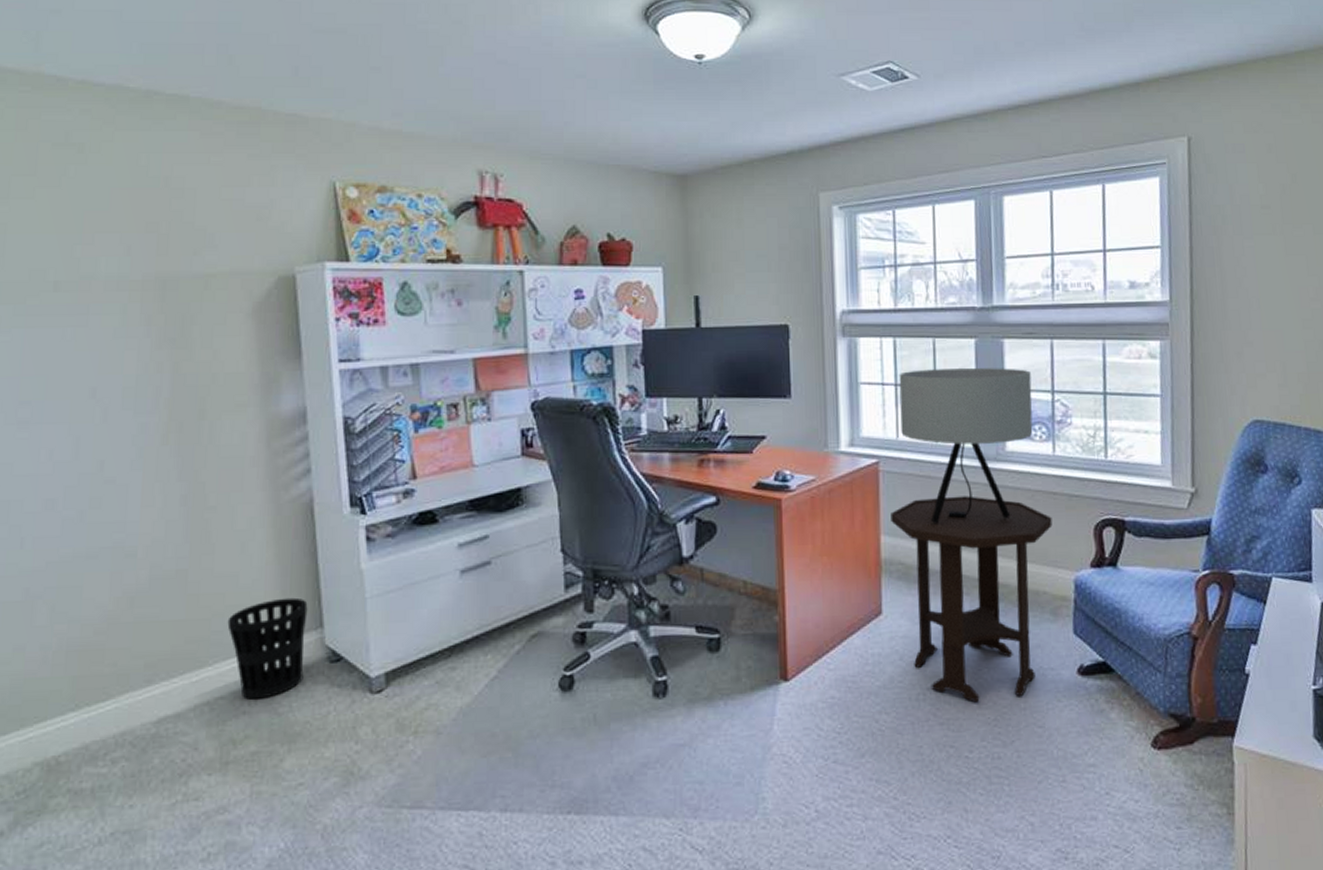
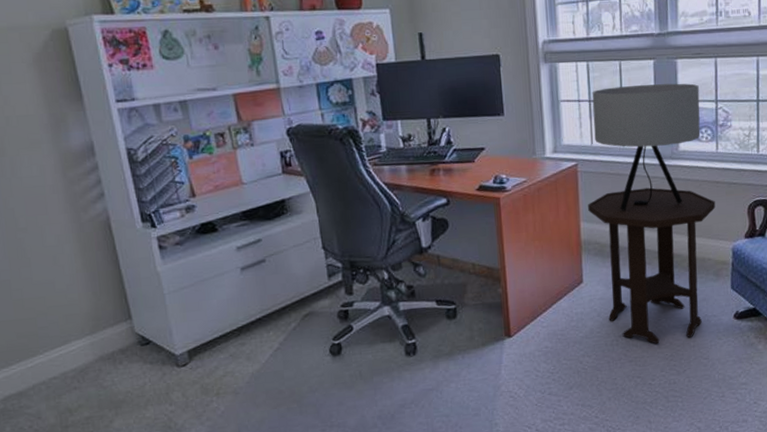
wastebasket: present [227,597,308,700] -> none [50,297,121,378]

